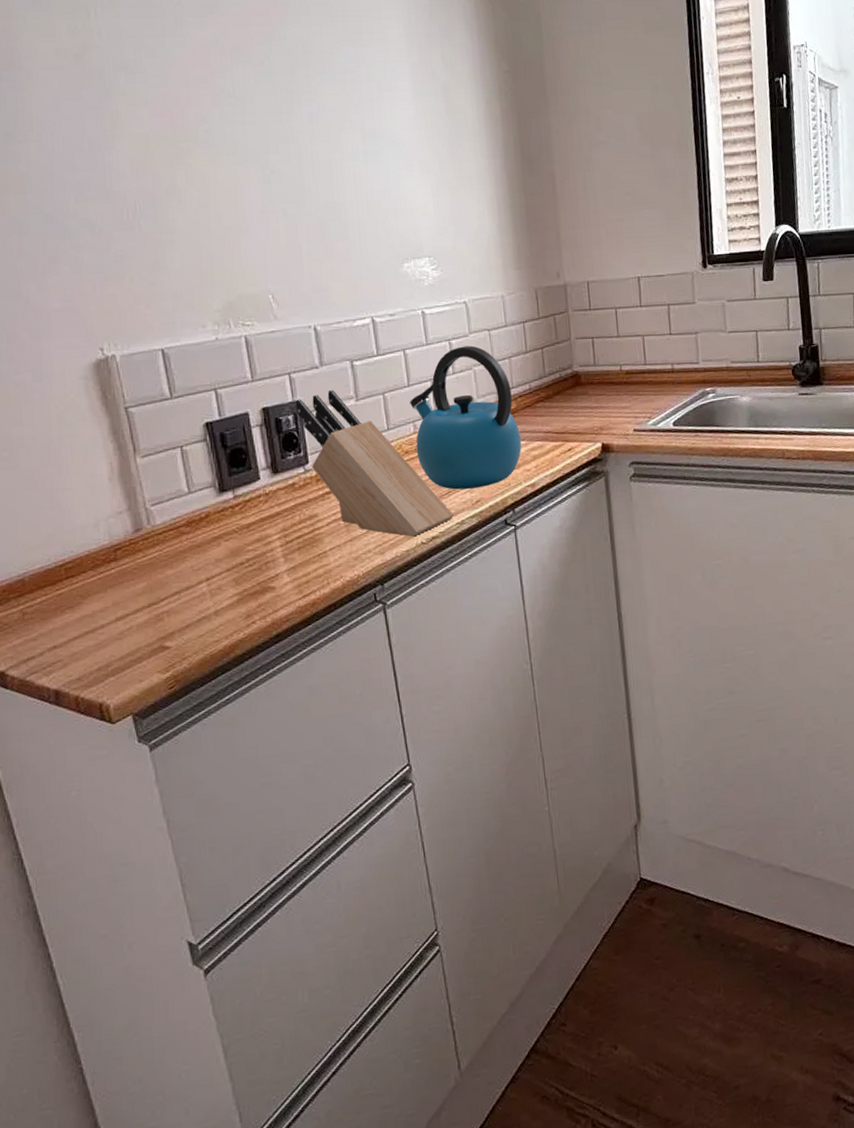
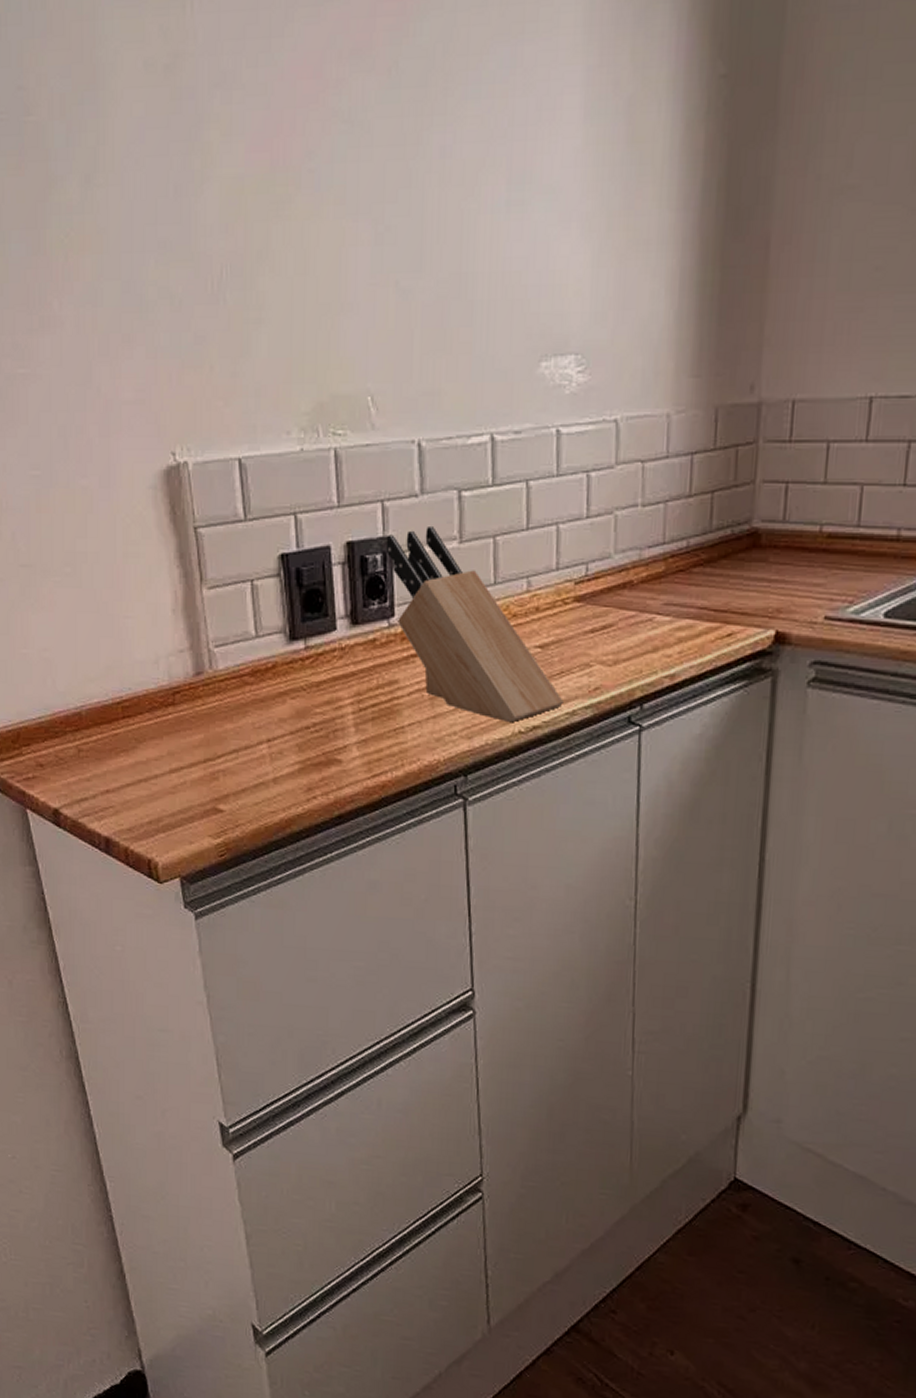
kettle: present [410,345,522,490] -> none [526,481,666,672]

